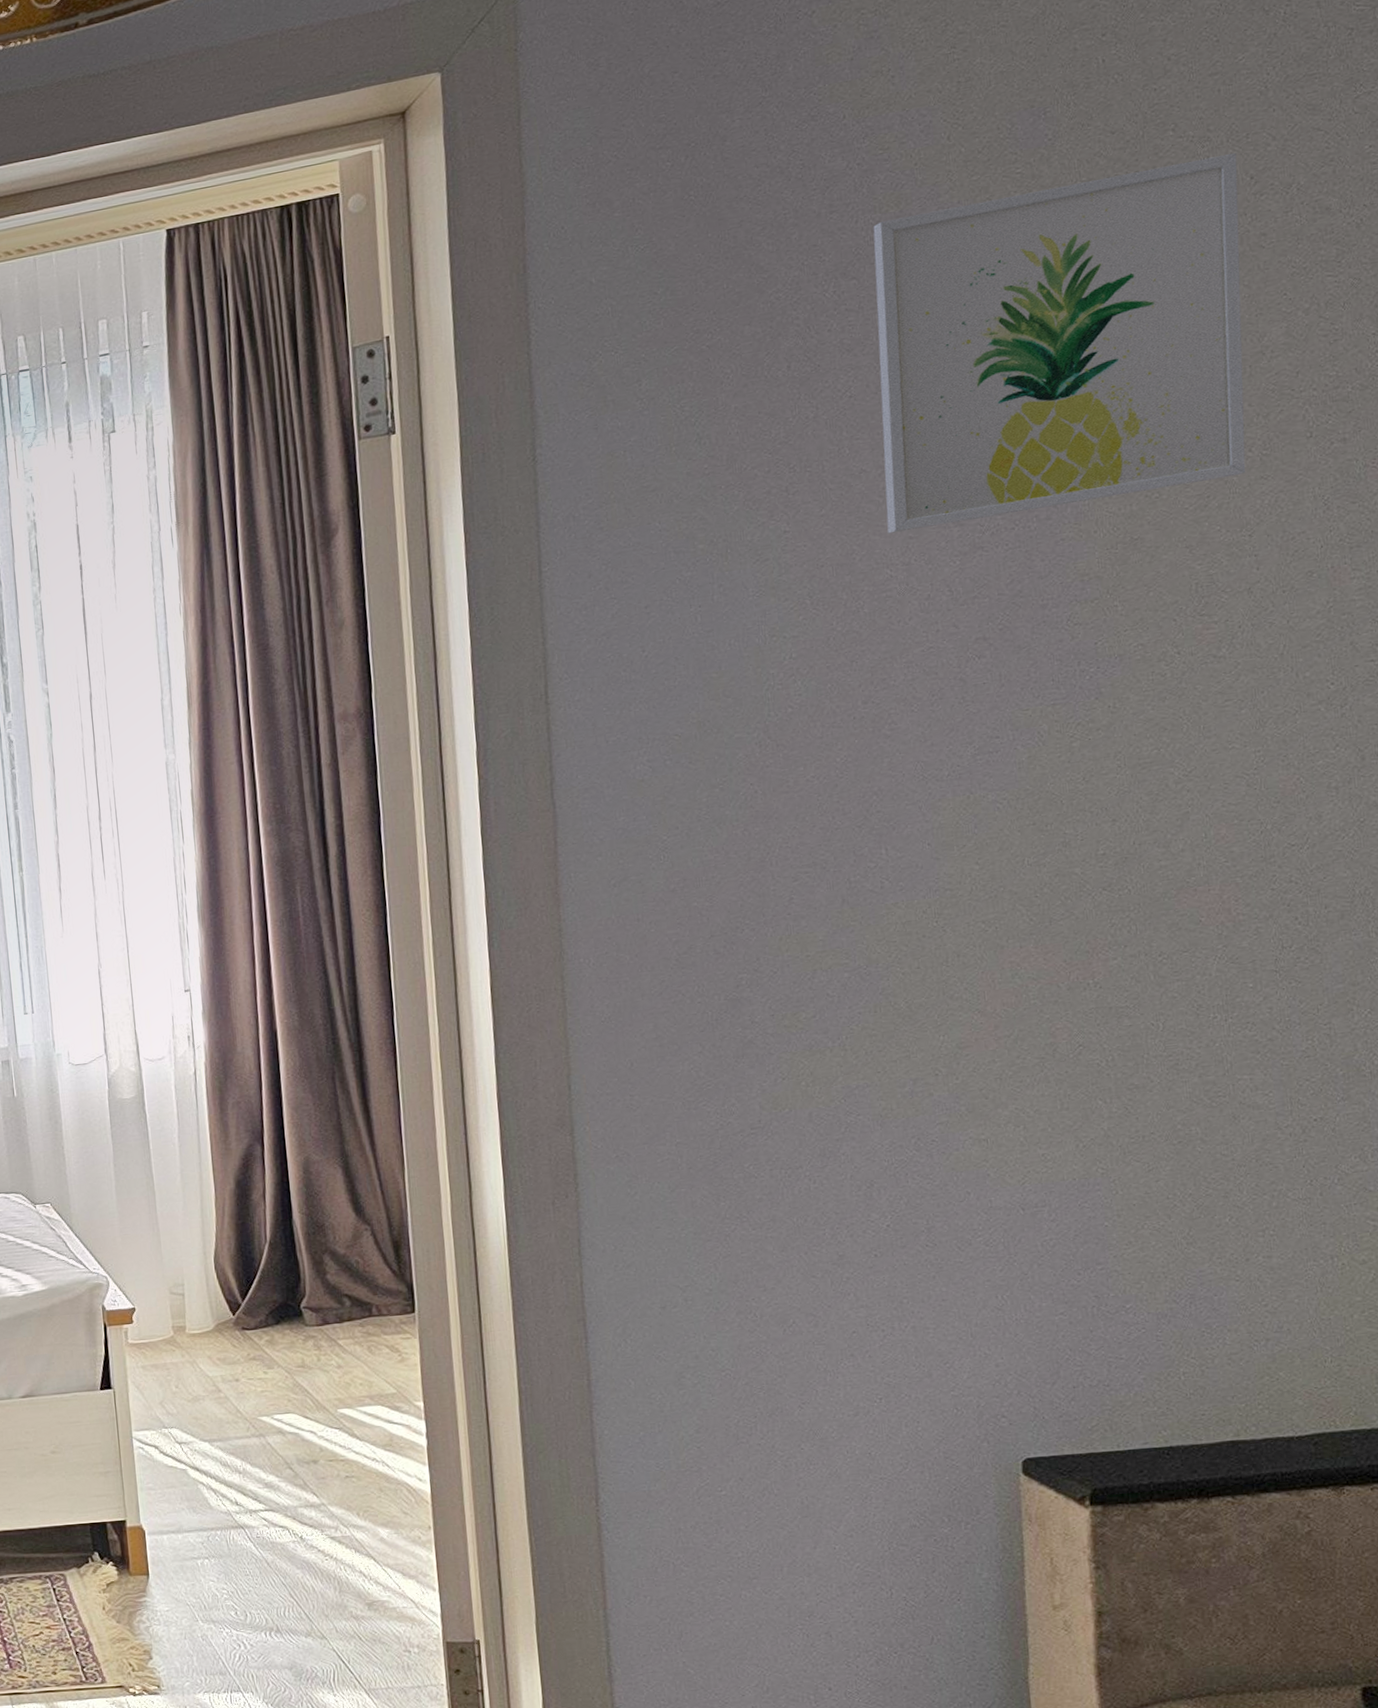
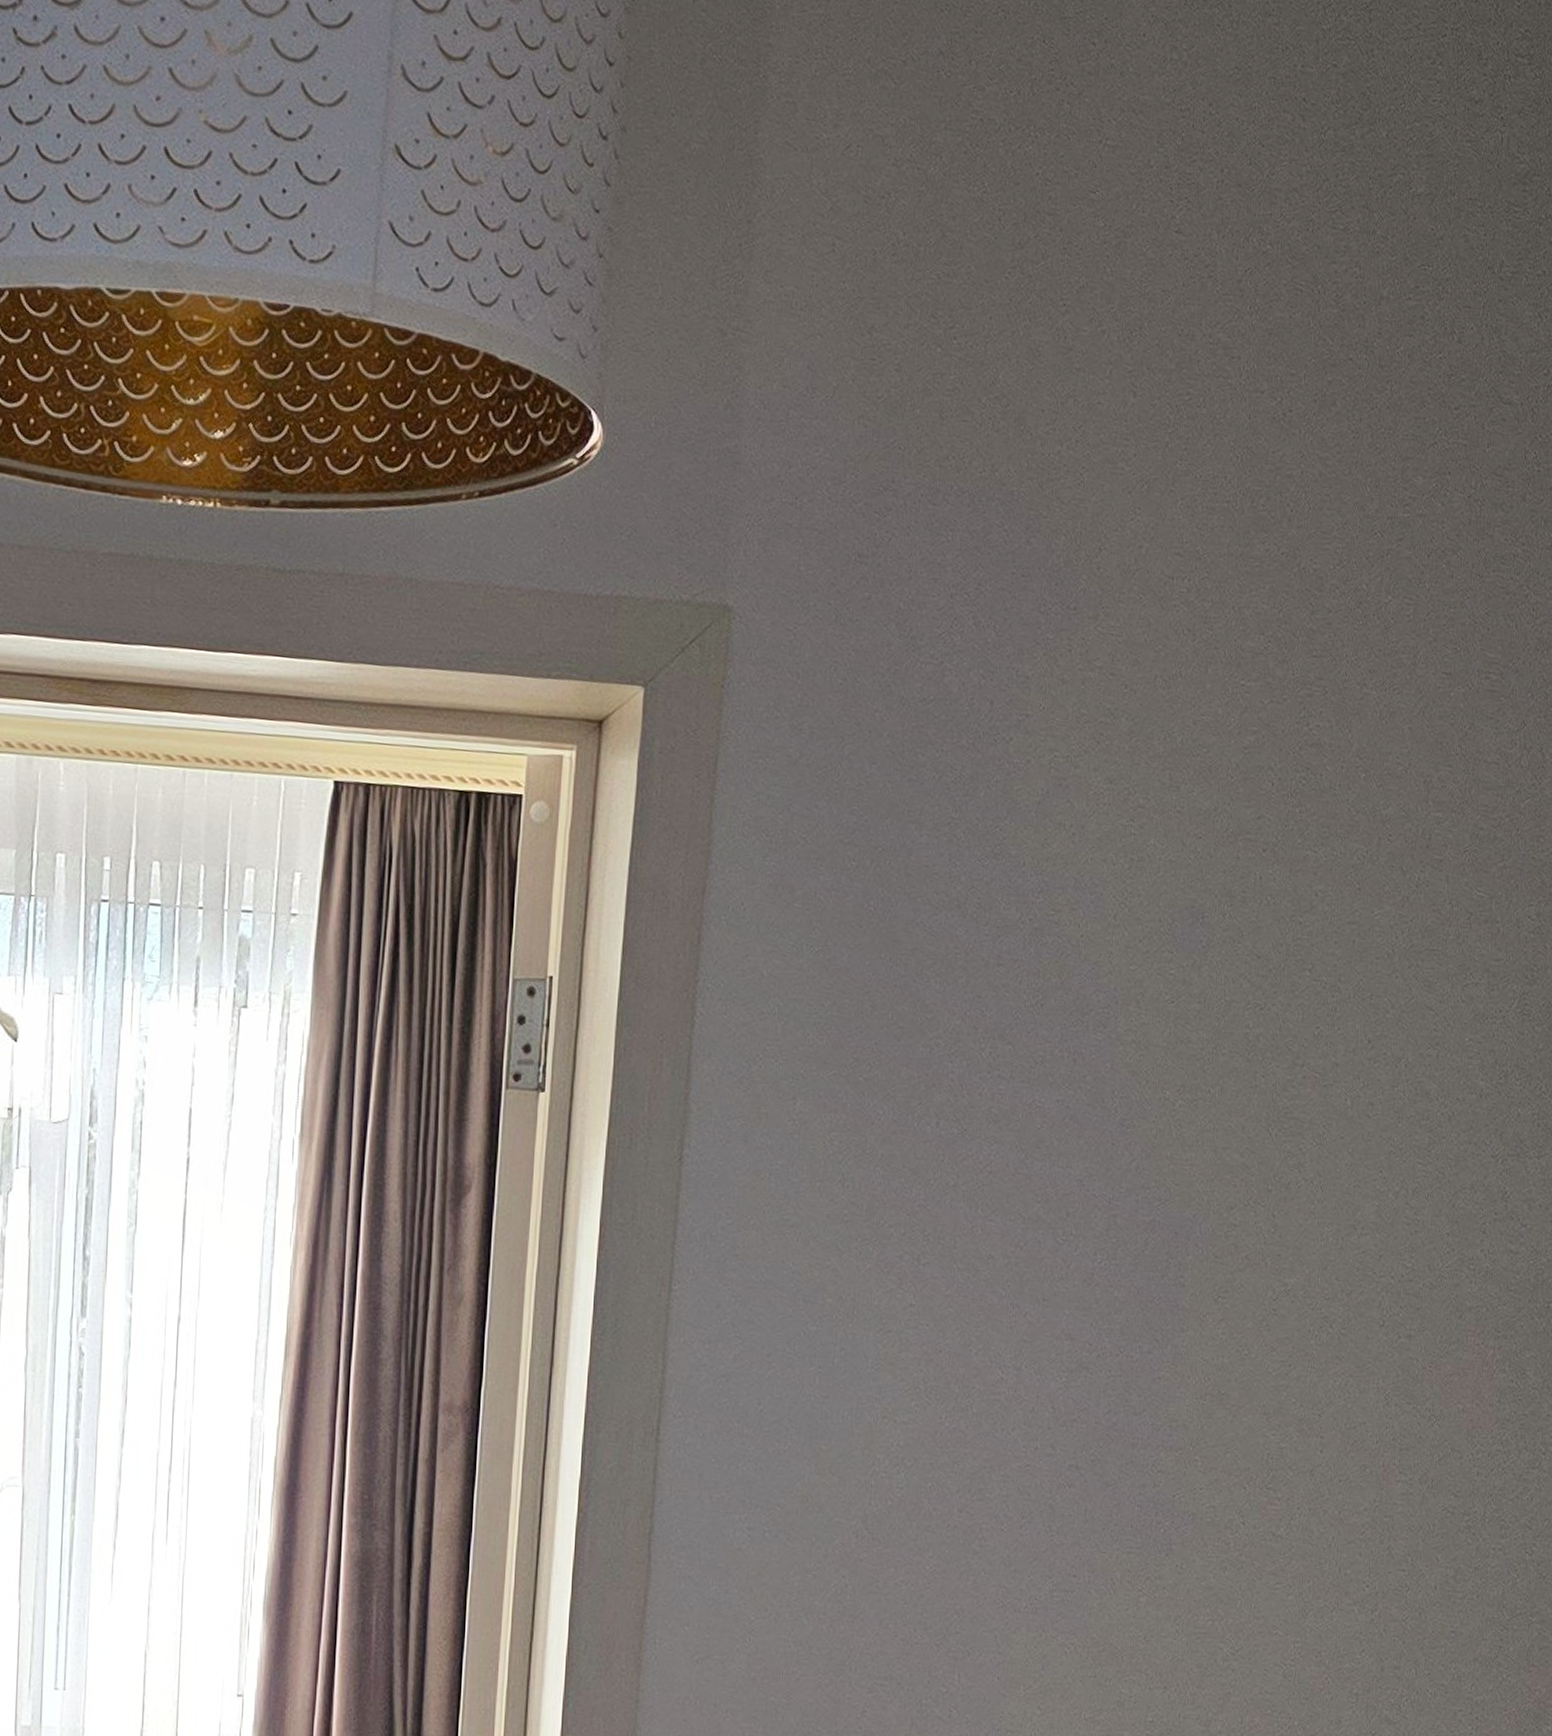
wall art: present [873,153,1246,534] -> none [1005,988,1360,1350]

